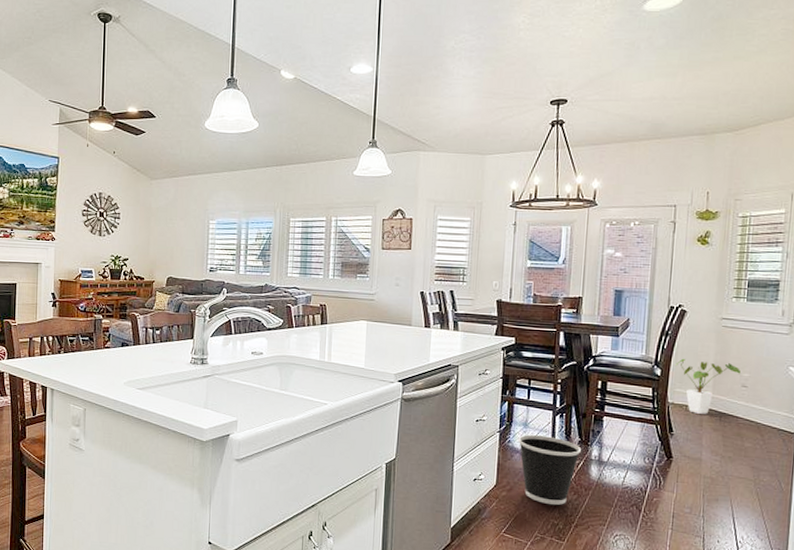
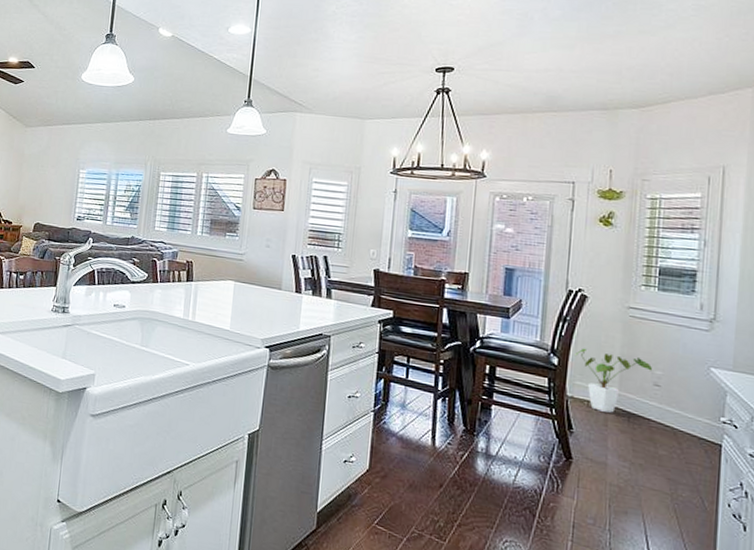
wastebasket: present [518,435,581,505] -> none [394,417,466,500]

